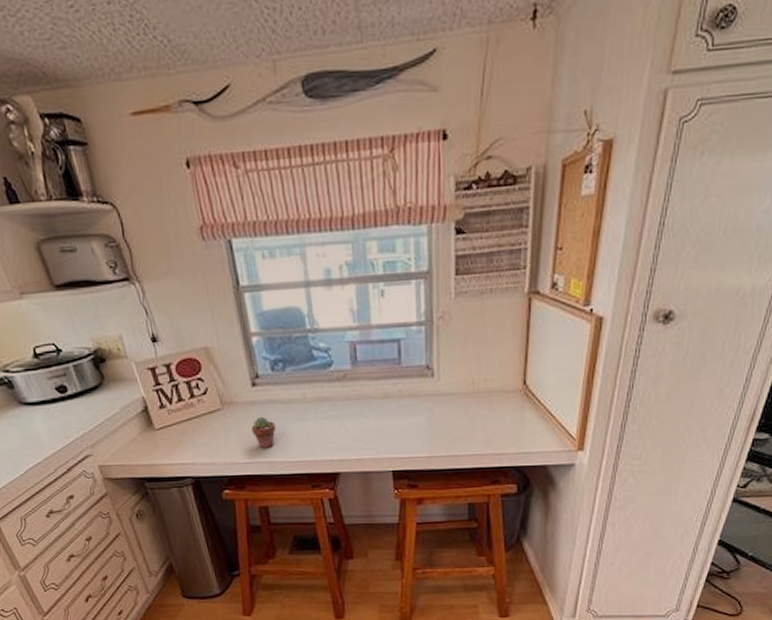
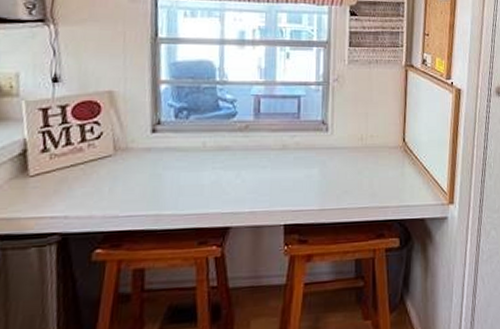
potted succulent: present [251,416,276,449] -> none [142,164,170,200]

